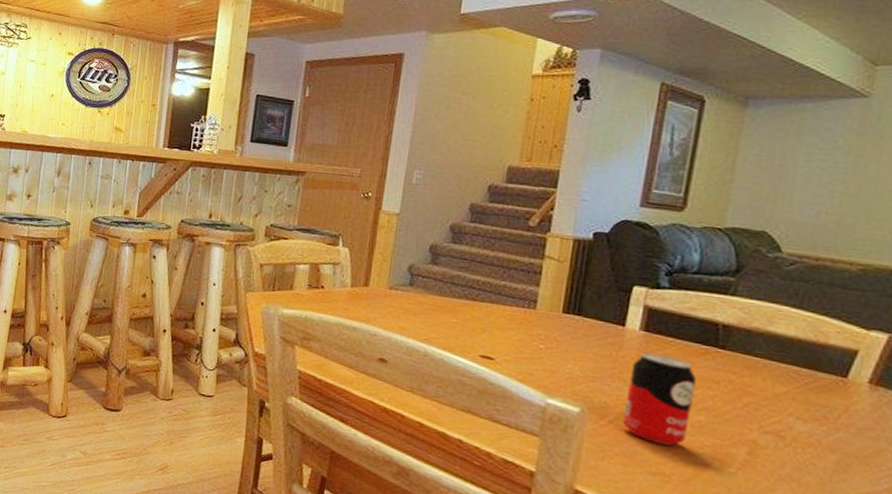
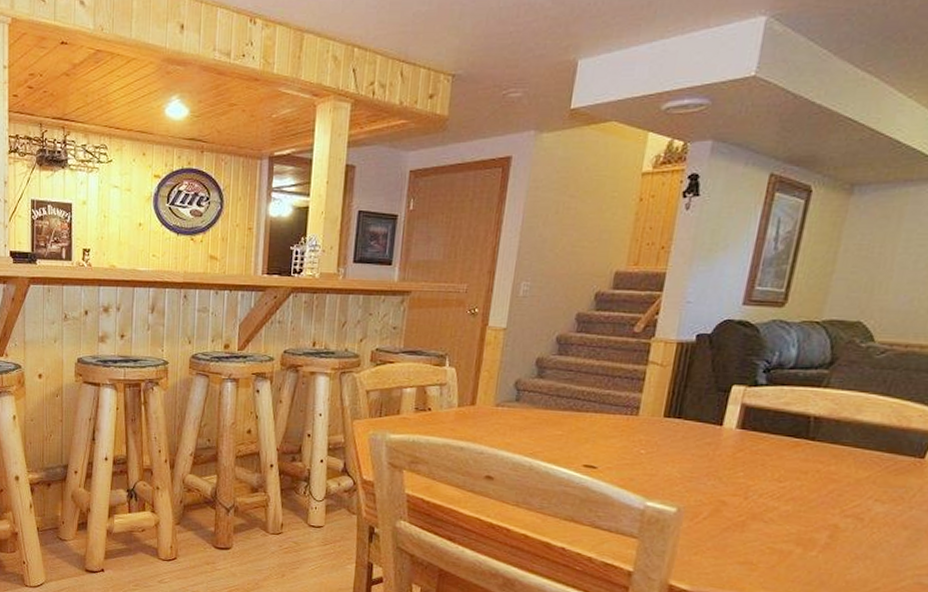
beverage can: present [622,352,697,446] -> none [715,449,787,536]

